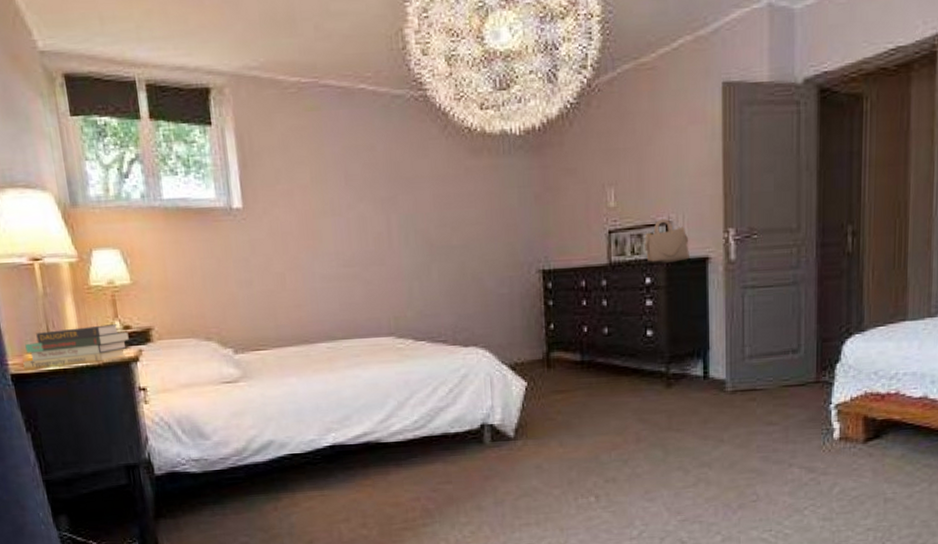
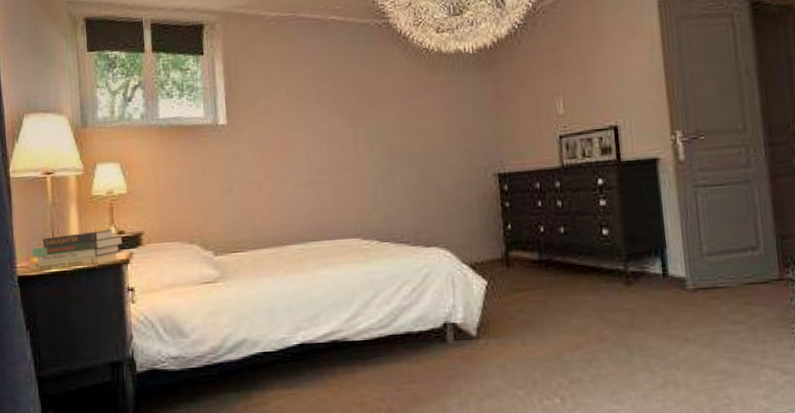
handbag: present [644,218,689,266] -> none [594,123,639,168]

